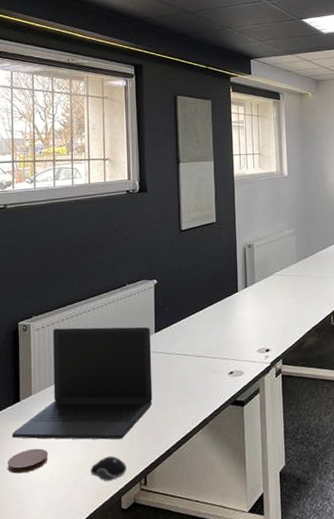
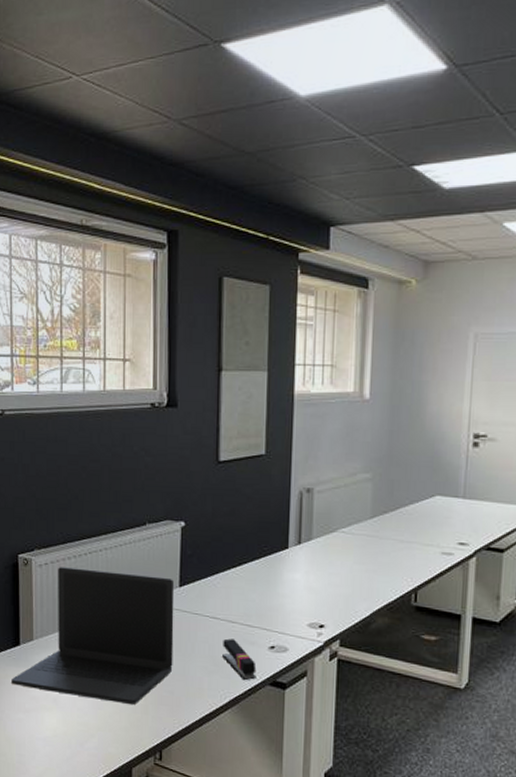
coaster: present [8,448,48,474] -> none [7,699,51,725]
computer mouse: present [90,456,126,481] -> none [98,721,139,749]
stapler: none [192,370,220,404] -> present [222,638,257,681]

